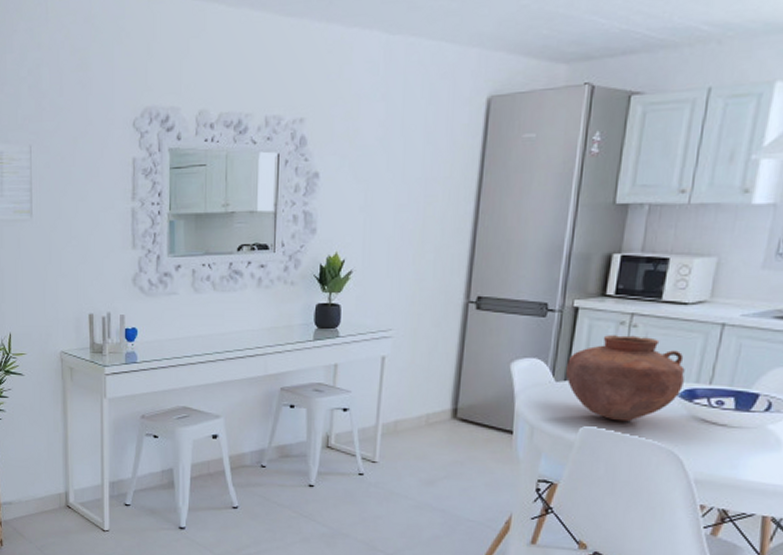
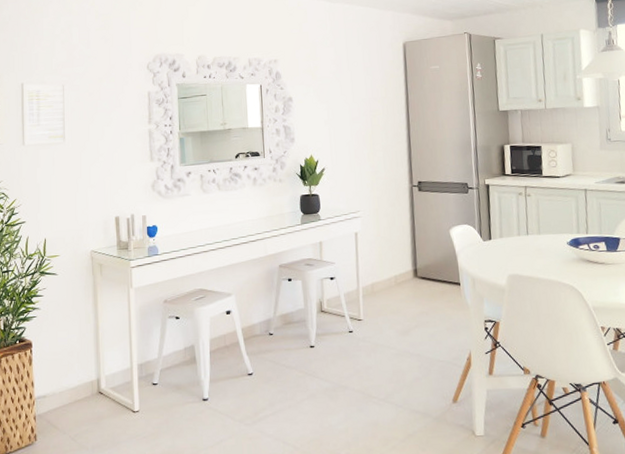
vase: present [565,335,685,422] -> none [488,202,570,268]

